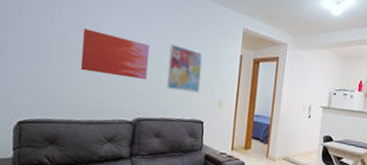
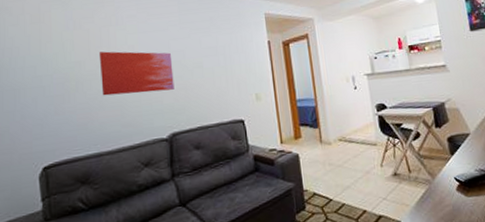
wall art: present [167,43,203,93] -> none [193,46,233,95]

